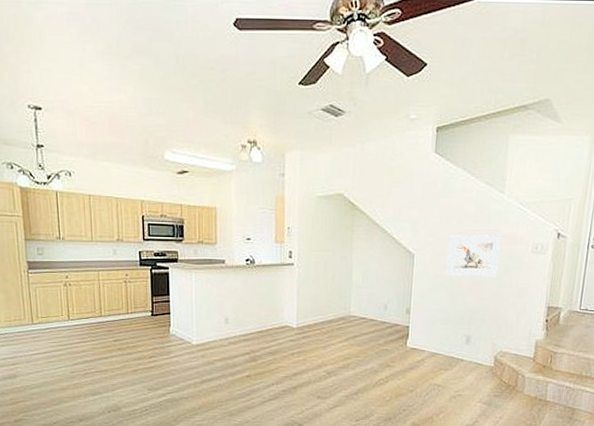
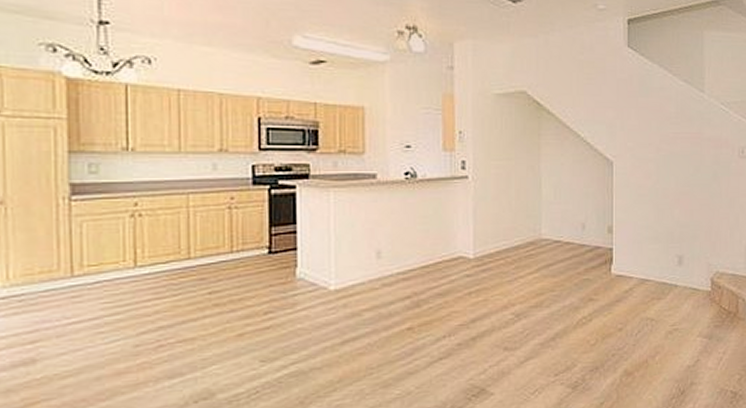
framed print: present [446,234,503,277] -> none [650,138,707,186]

